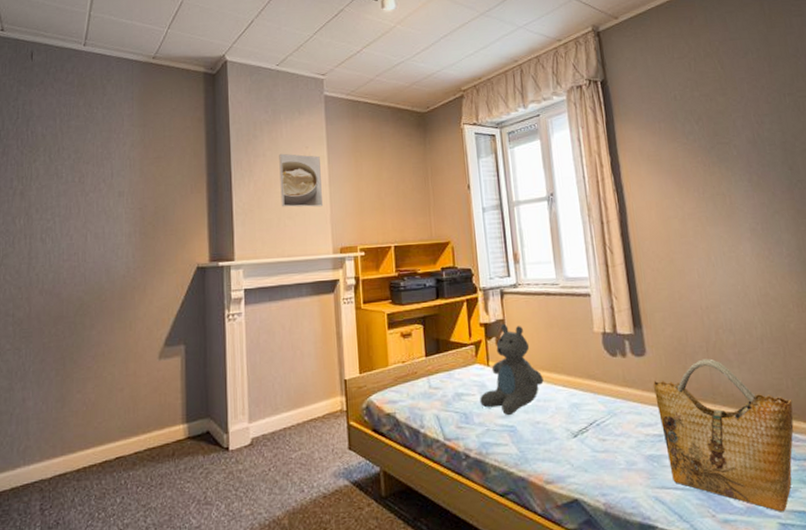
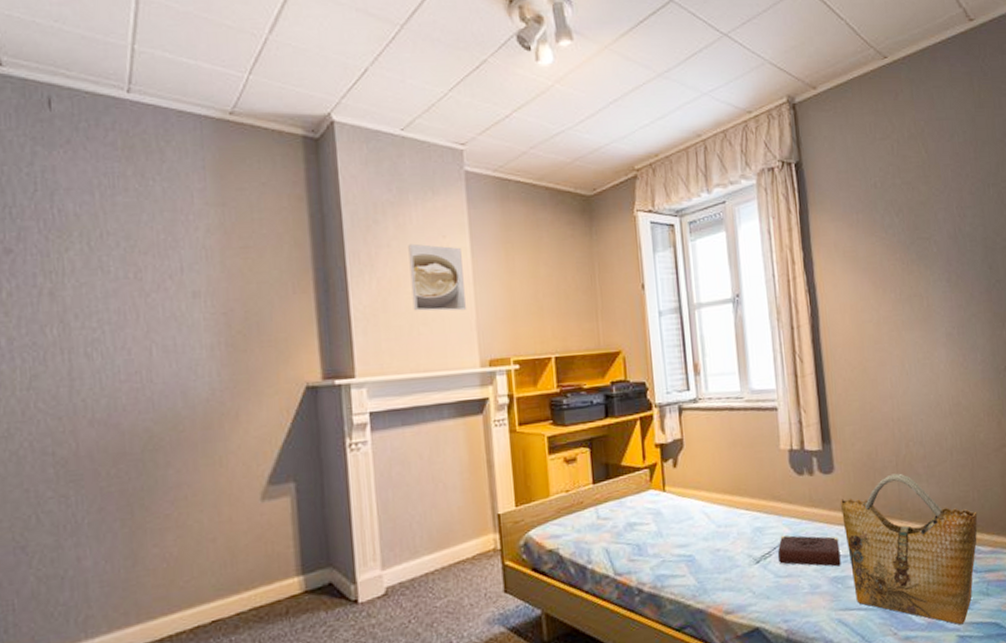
teddy bear: present [480,323,544,416] -> none [655,443,725,545]
book: none [593,412,656,445] -> present [777,535,841,567]

